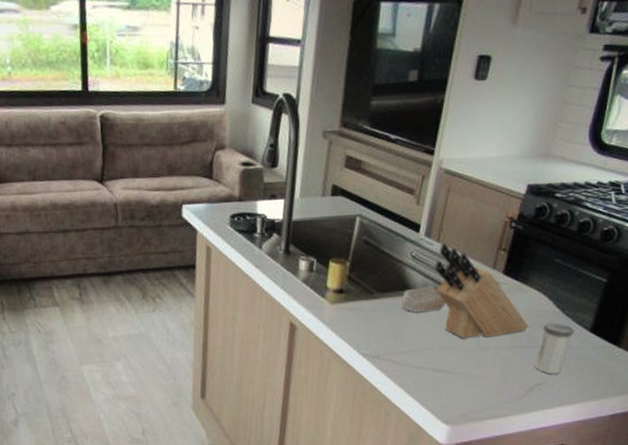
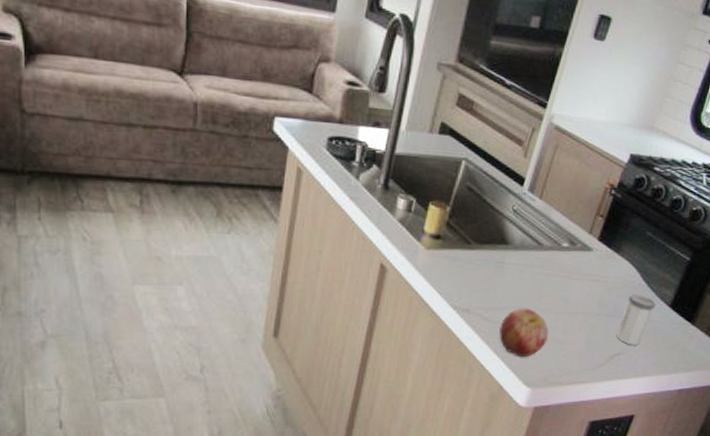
soap bar: present [401,286,445,312] -> none [497,242,541,270]
apple: none [411,348,462,397] -> present [499,308,549,358]
knife block: present [434,243,529,338] -> none [533,201,616,302]

